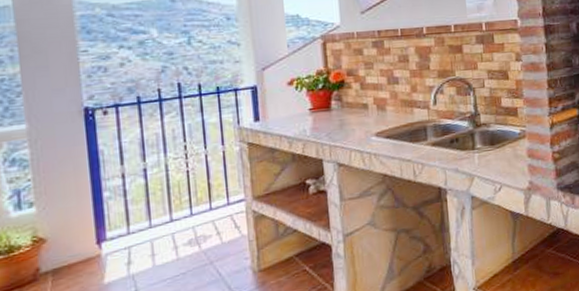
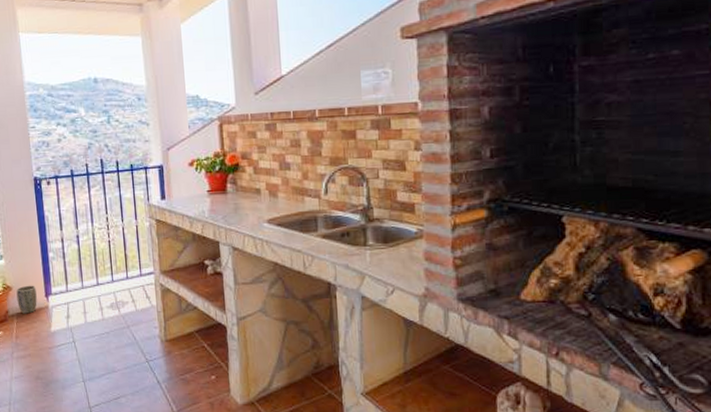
plant pot: none [53,232,85,269] -> present [16,285,37,314]

